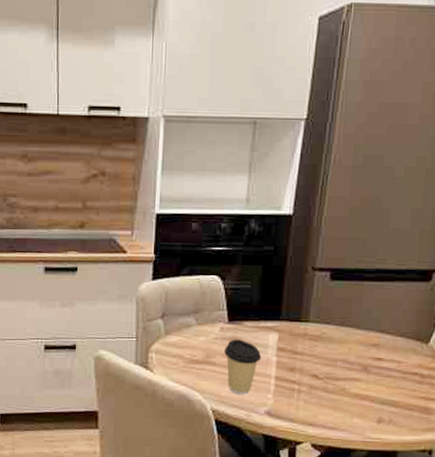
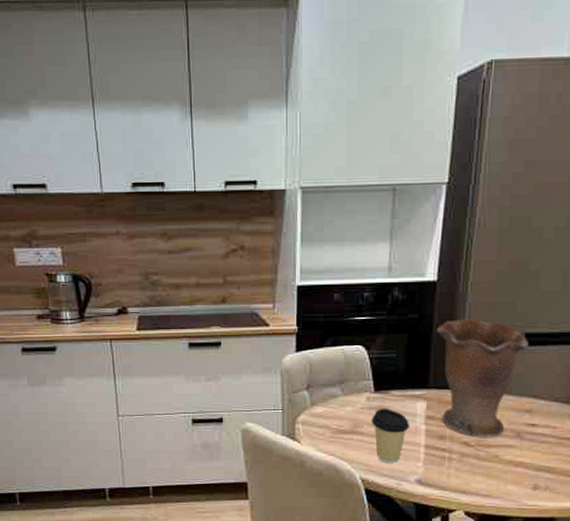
vase: none [289,252,378,371] -> present [435,318,530,438]

